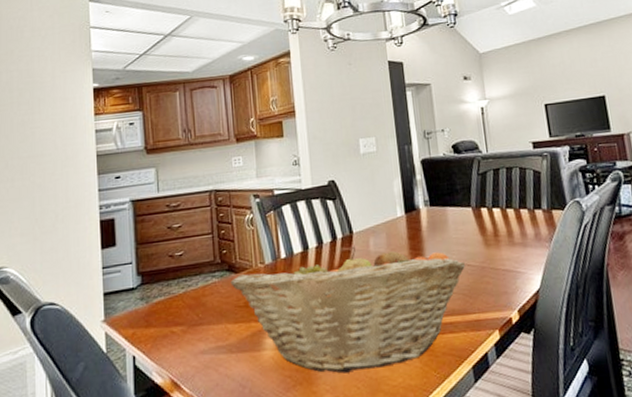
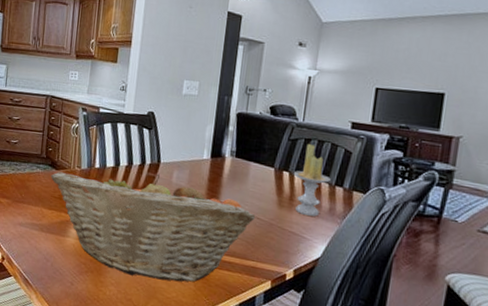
candle: none [491,172,528,248] -> present [293,143,331,217]

